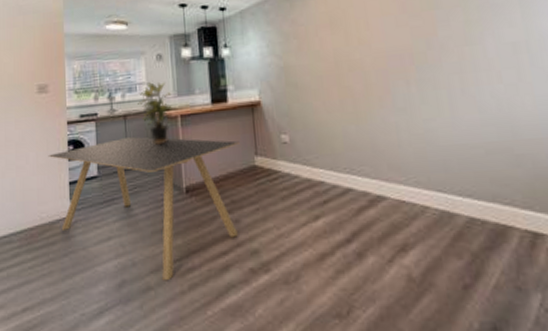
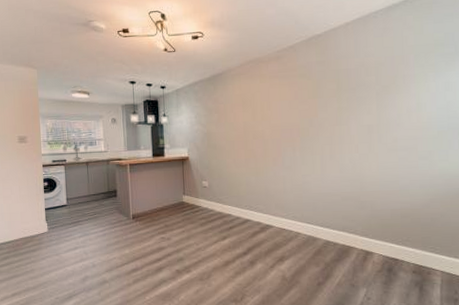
dining table: present [48,136,239,281] -> none [28,177,172,277]
potted plant: present [138,82,172,145] -> none [97,139,123,184]

